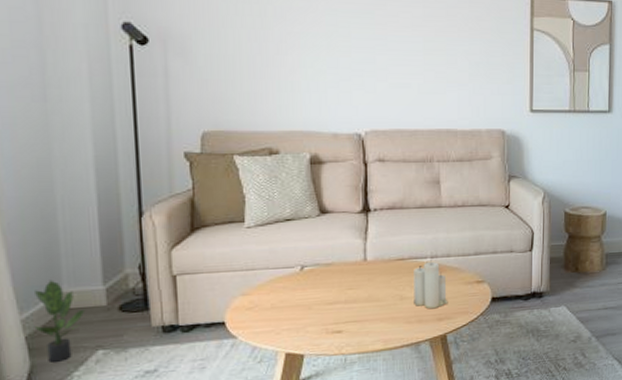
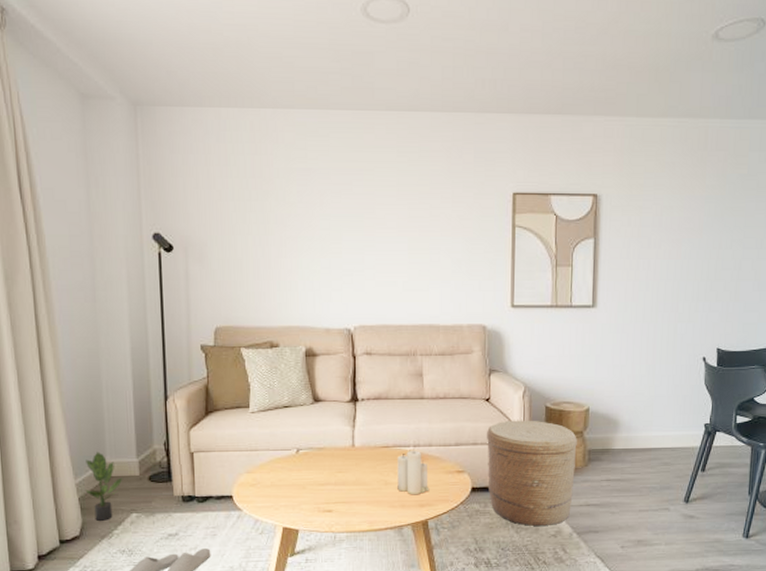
woven basket: none [506,226,595,334] -> present [486,420,577,527]

